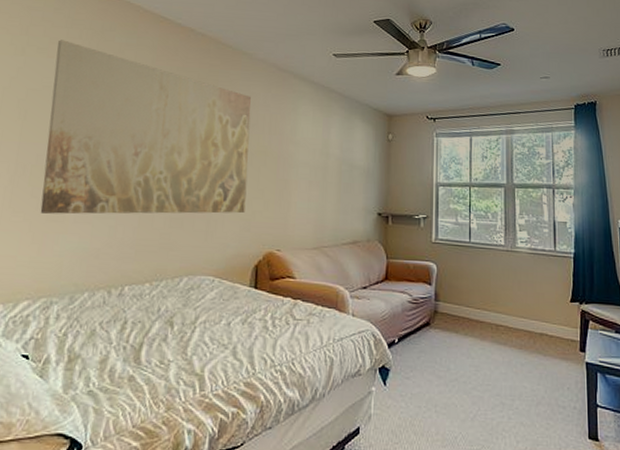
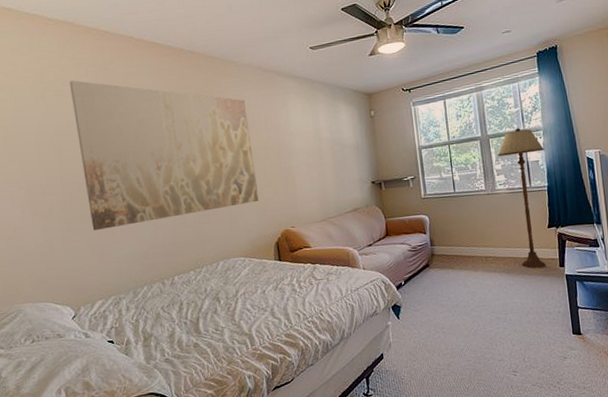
floor lamp: none [522,182,574,350] -> present [497,128,547,269]

